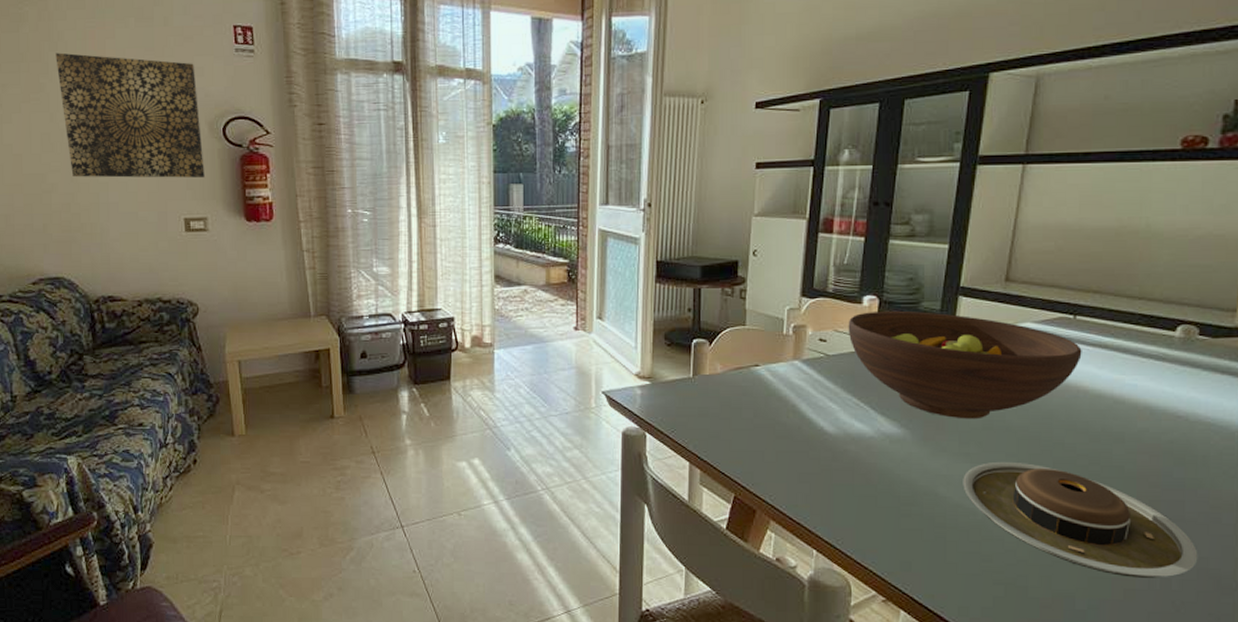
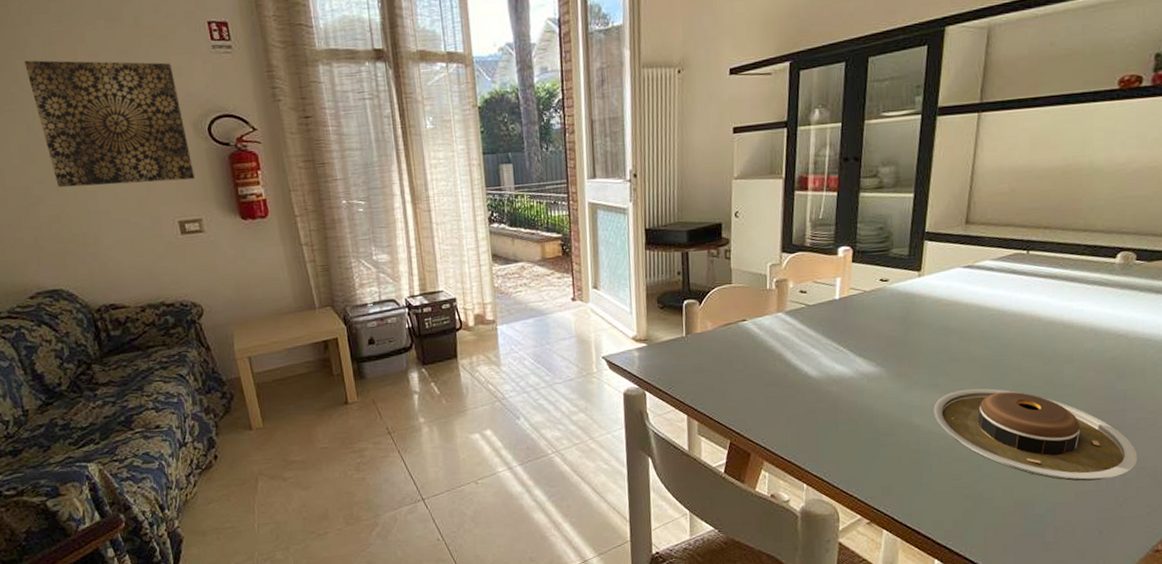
fruit bowl: present [848,310,1082,420] -> none [825,258,1035,354]

